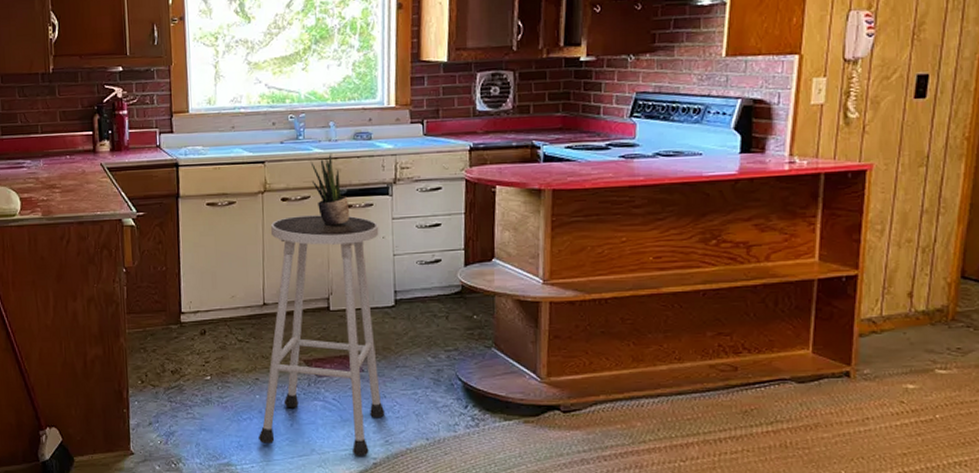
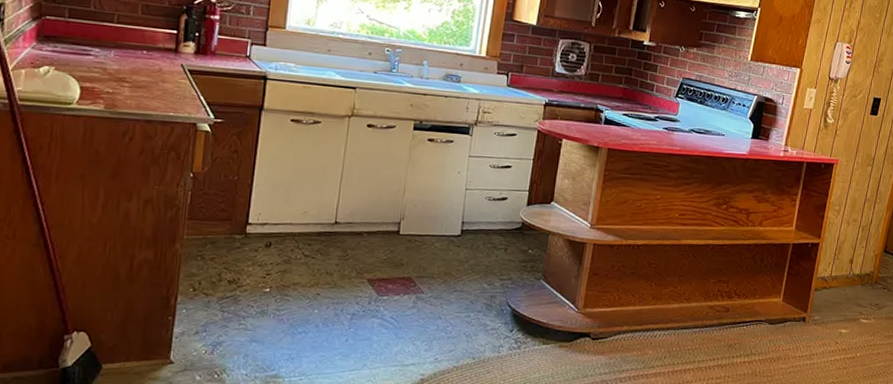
stool: present [259,215,385,456] -> none [311,142,456,372]
potted plant: present [310,154,349,226] -> none [399,90,431,156]

